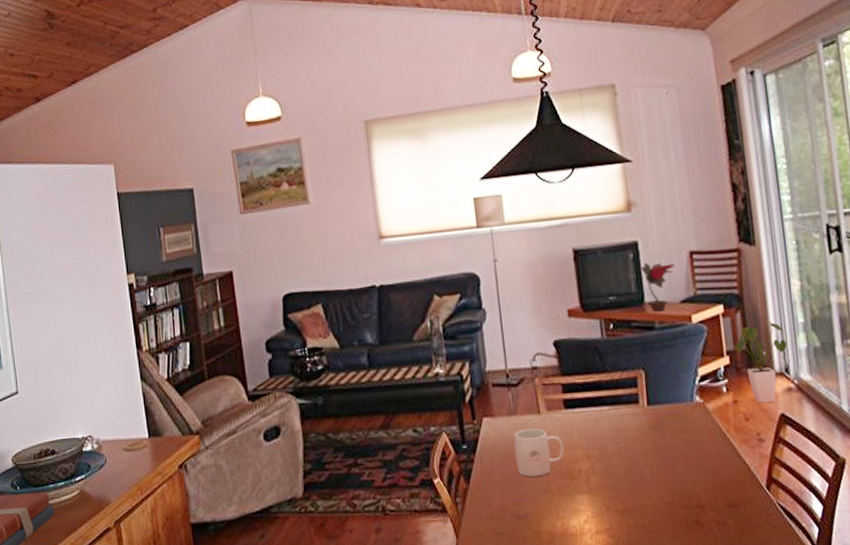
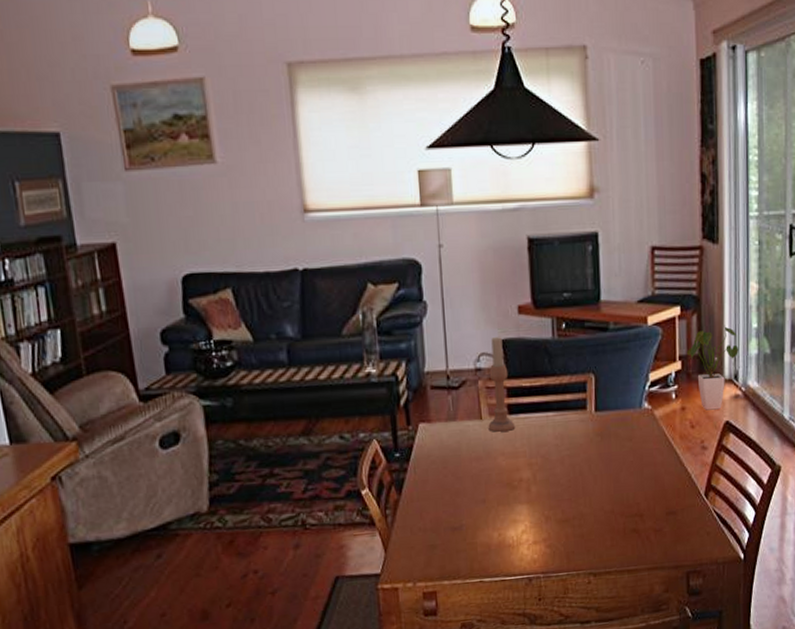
mug: present [513,428,564,477] -> none [451,435,505,487]
candlestick: none [544,338,572,426] -> present [488,337,516,432]
potted flower: present [640,262,676,312] -> none [598,256,636,312]

